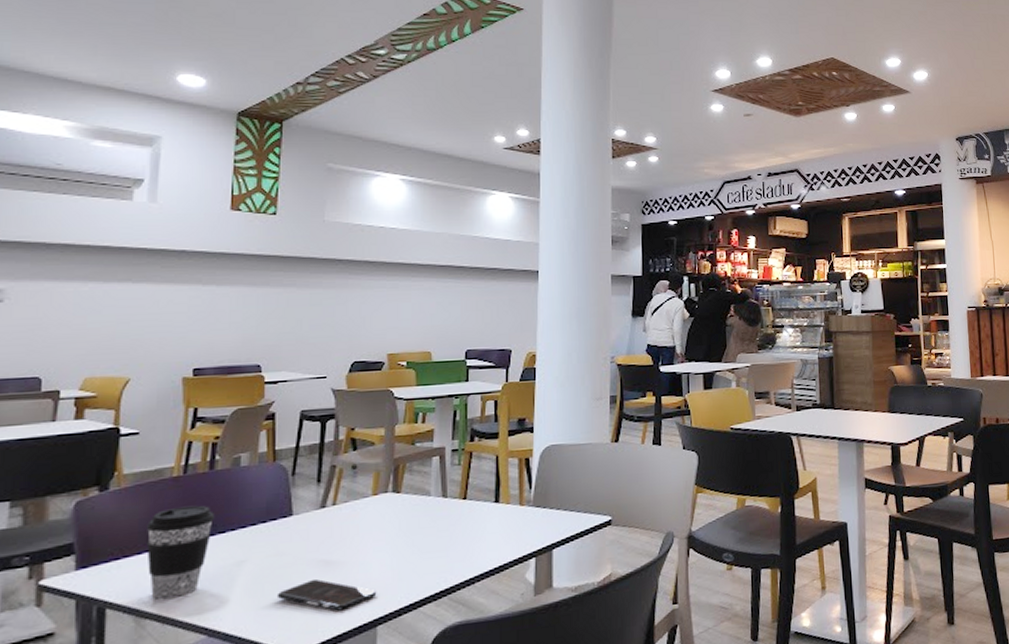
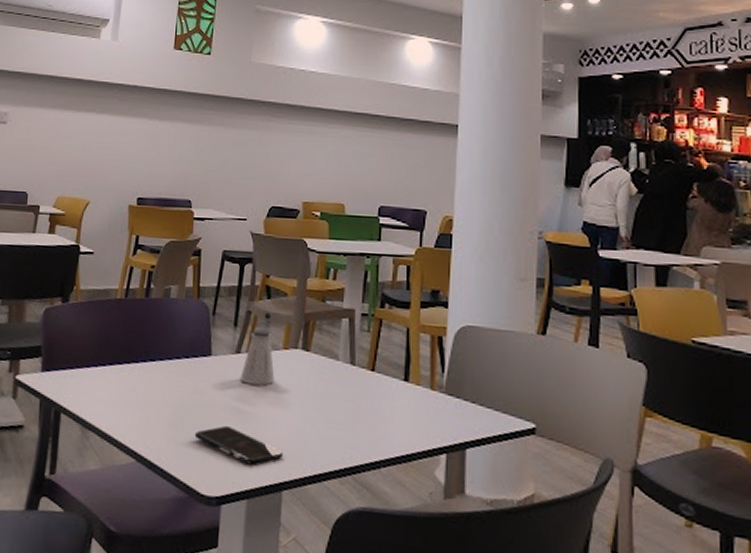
coffee cup: present [146,505,215,599] -> none [93,328,148,416]
saltshaker: none [326,480,364,536] -> present [240,329,275,386]

